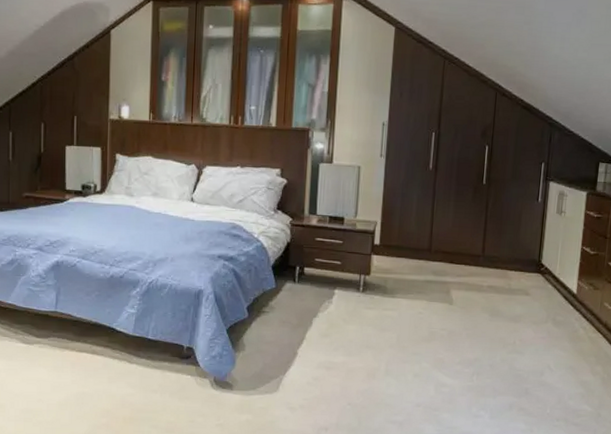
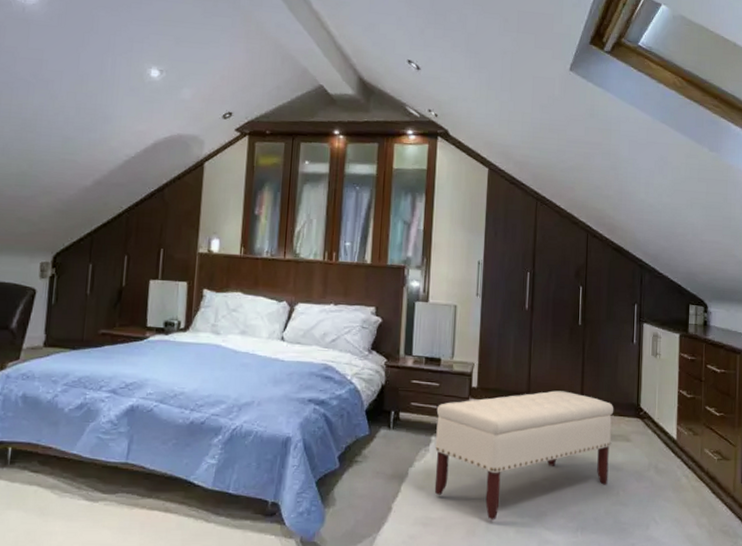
bench: none [337,247,515,365] -> present [434,390,614,520]

